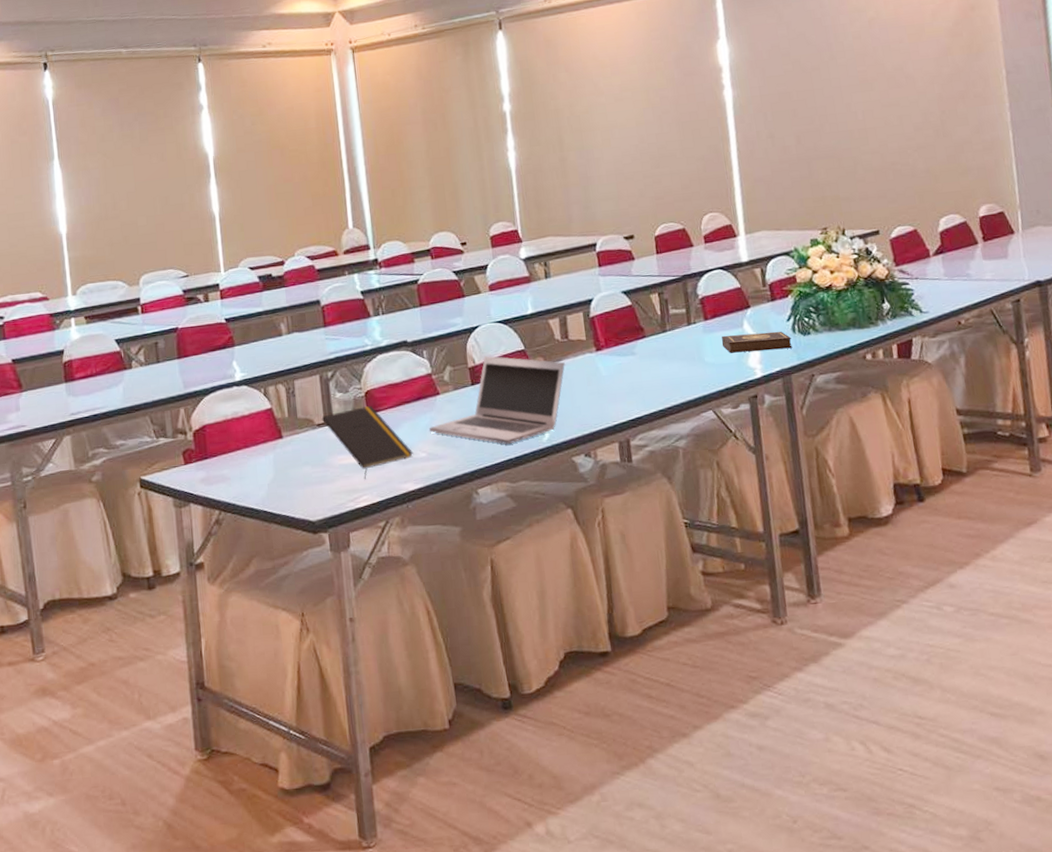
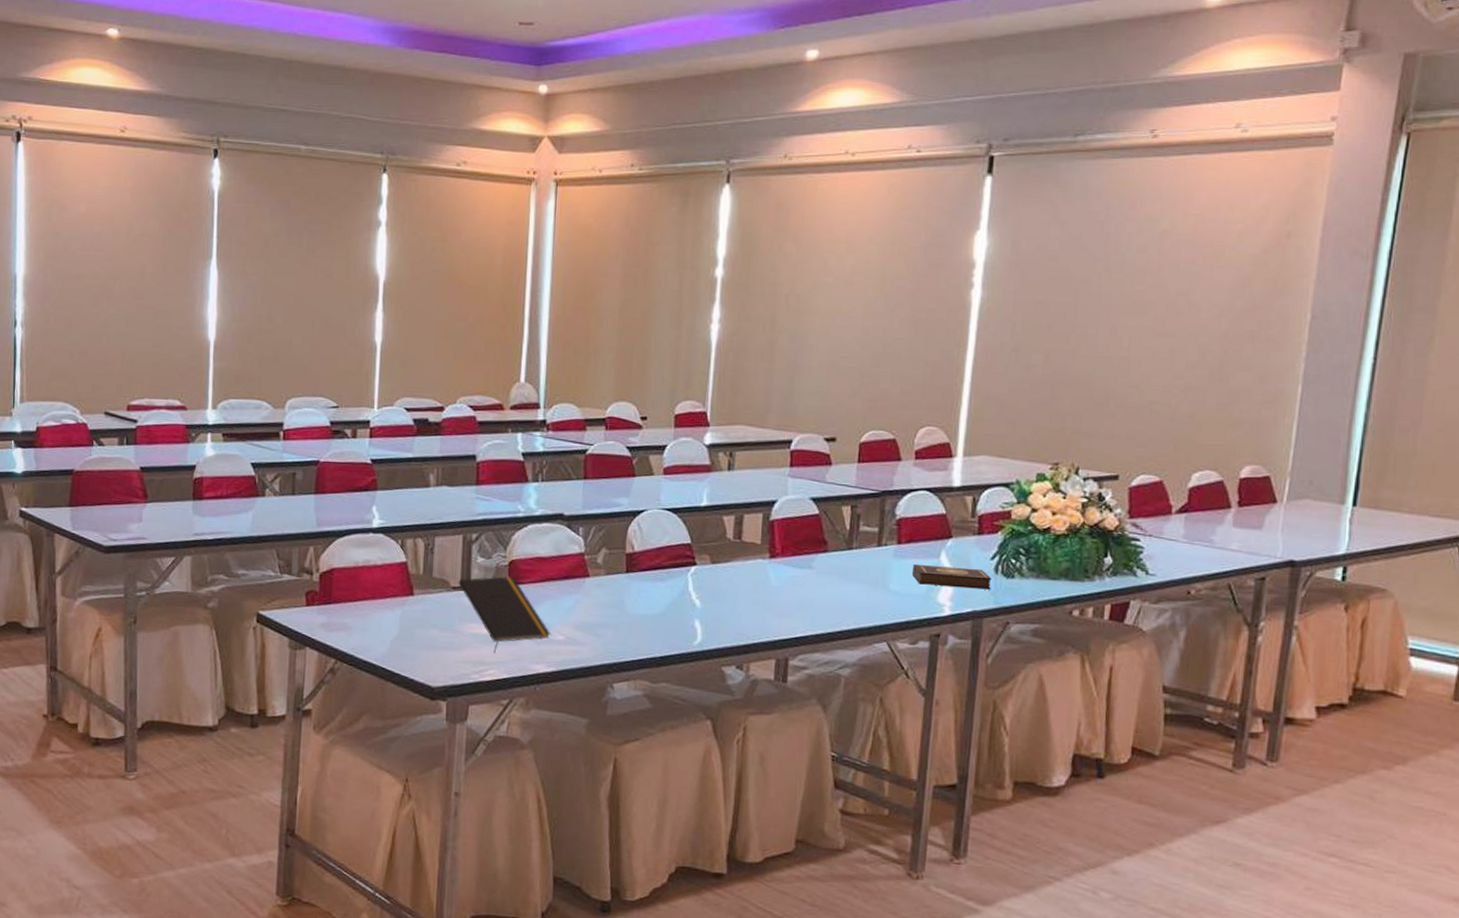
laptop: present [428,356,565,445] -> none [571,544,732,642]

